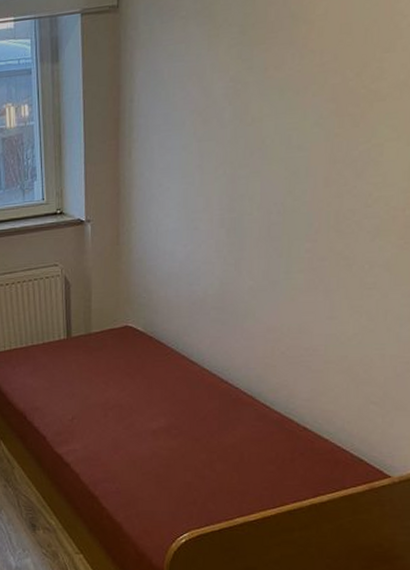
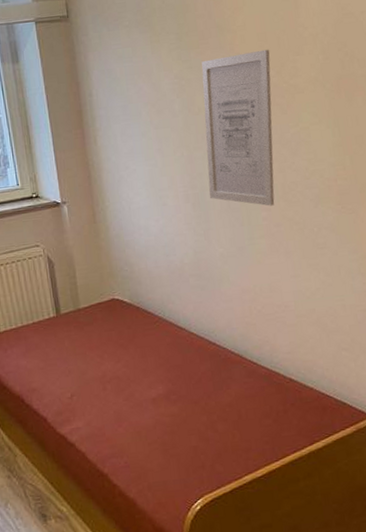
wall art: none [247,44,353,237] -> present [201,49,275,206]

